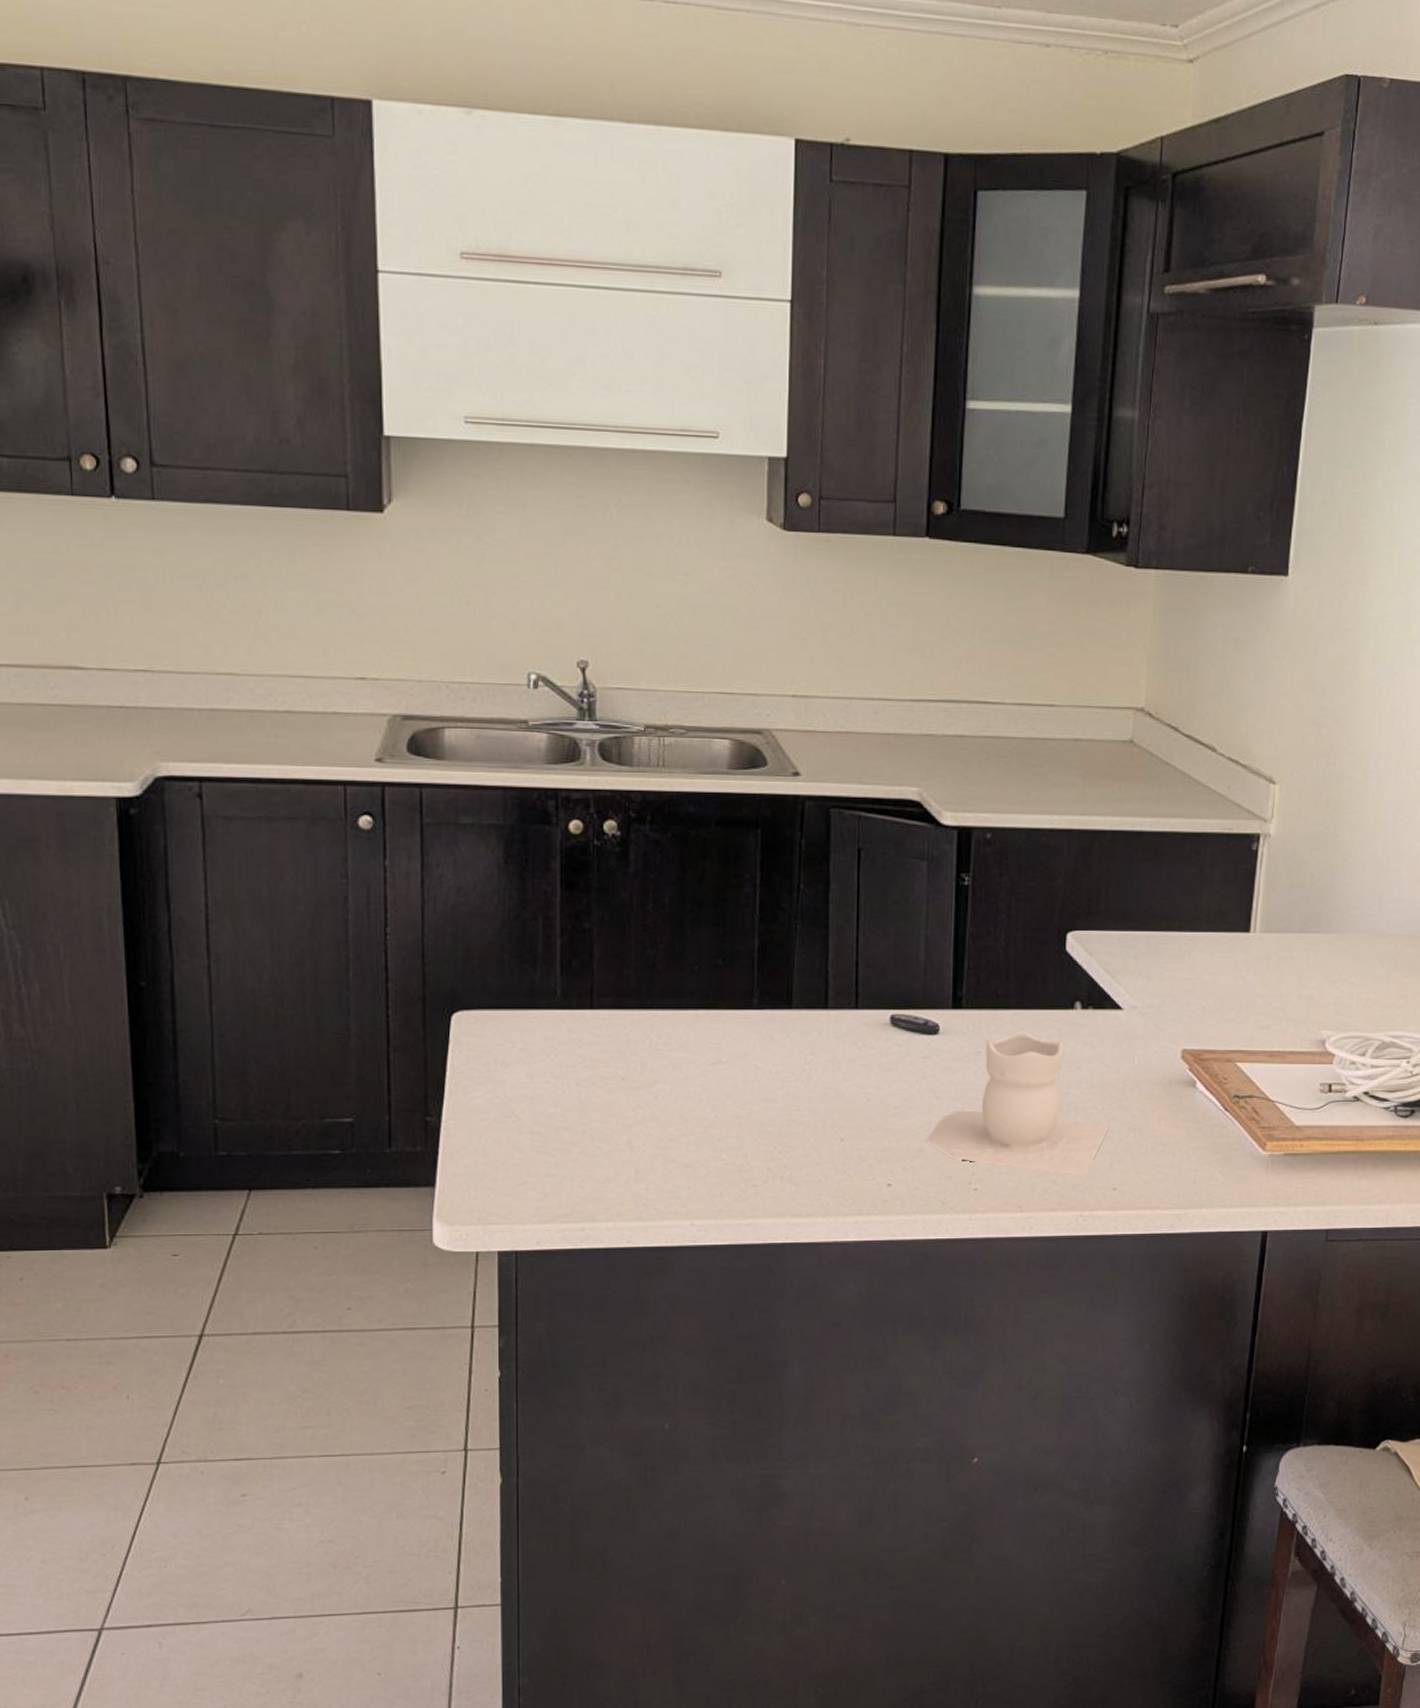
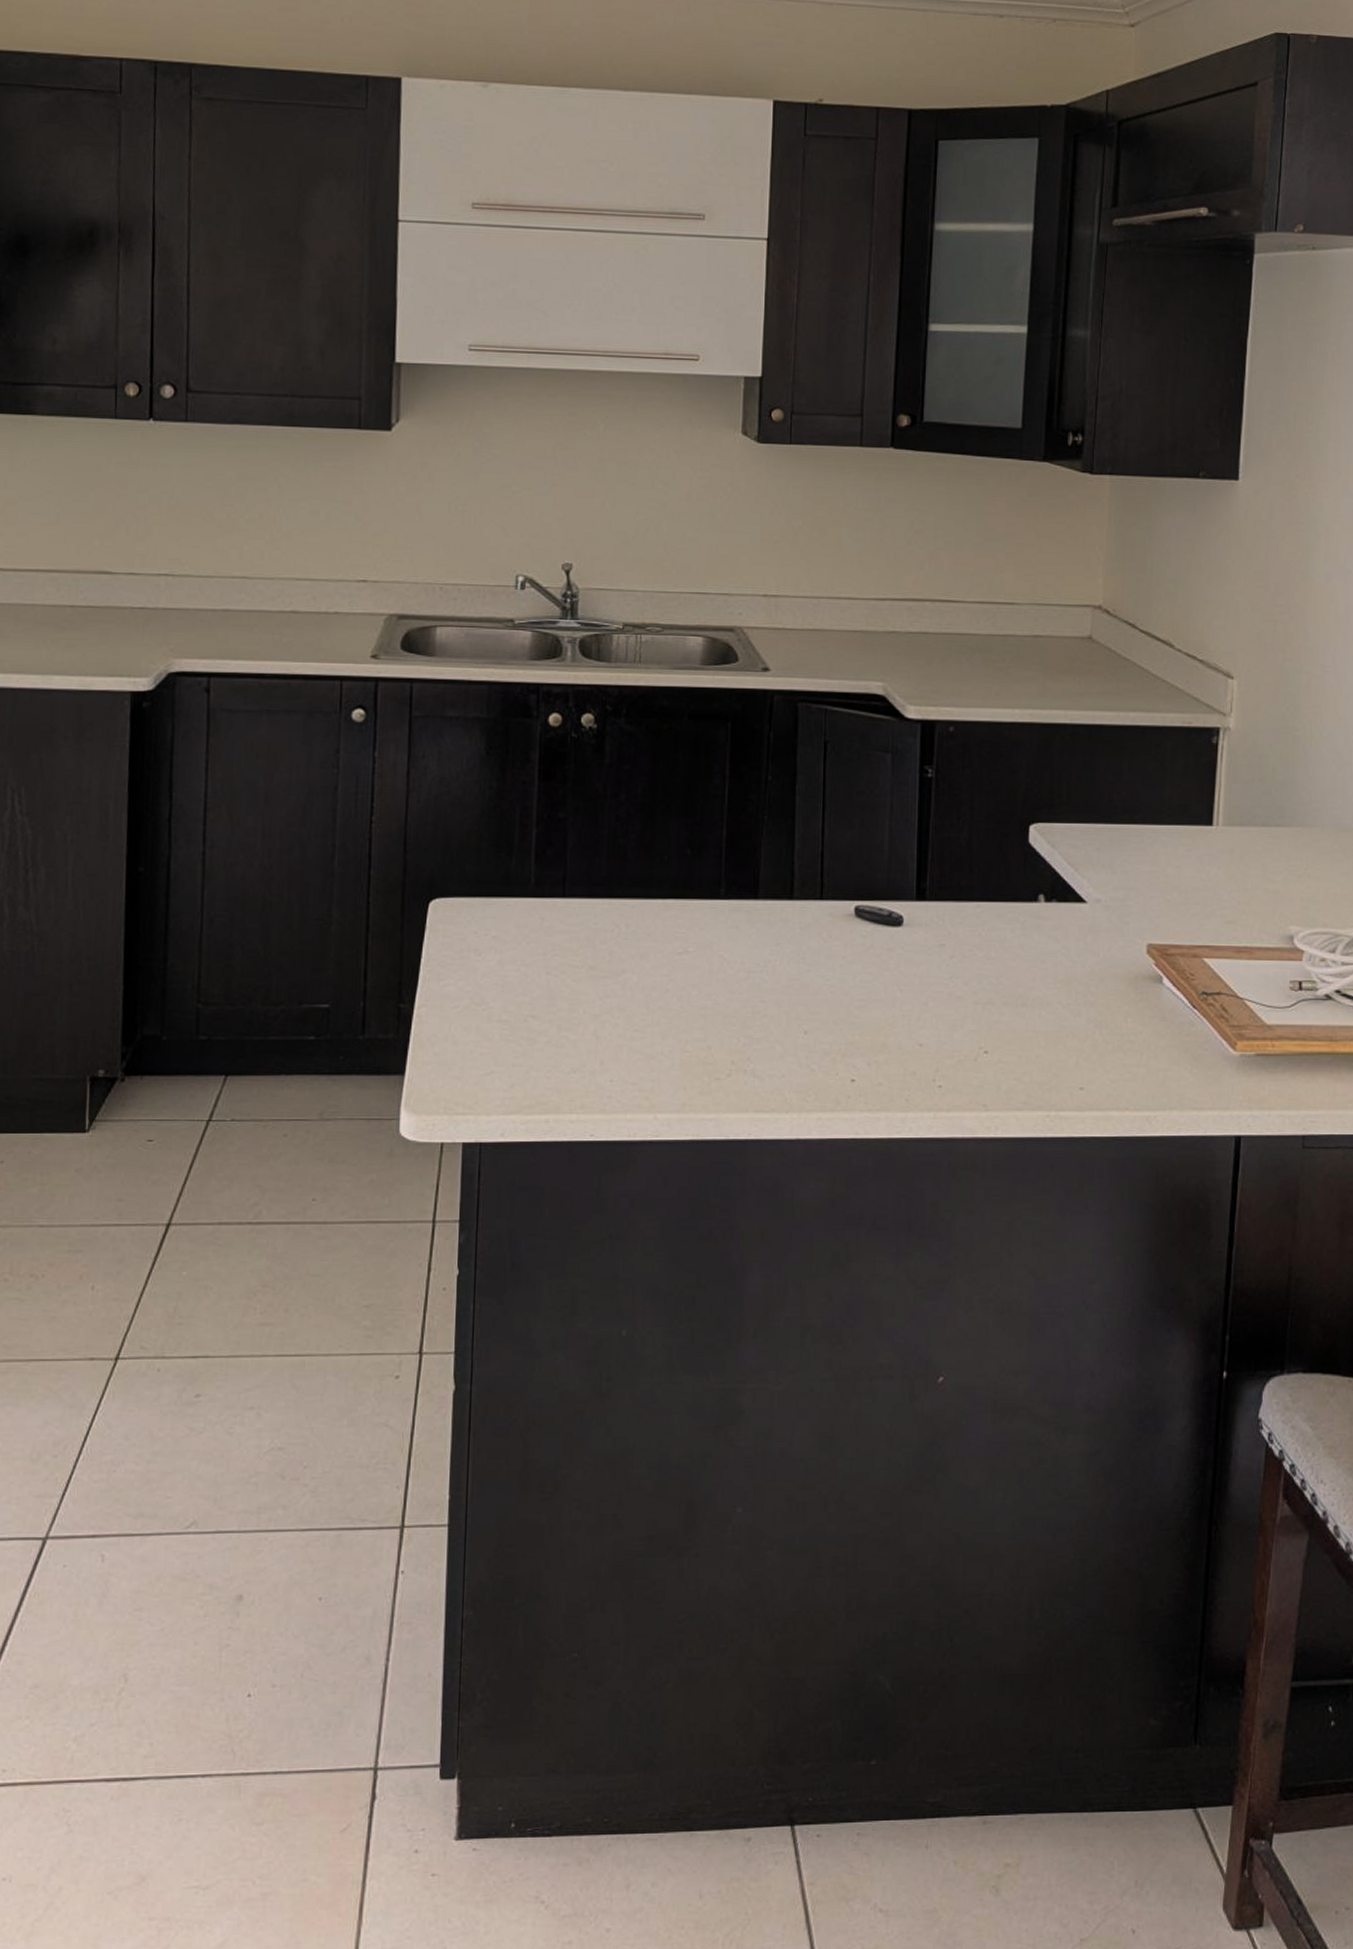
vase: present [926,1031,1110,1177] -> none [890,923,1075,1075]

